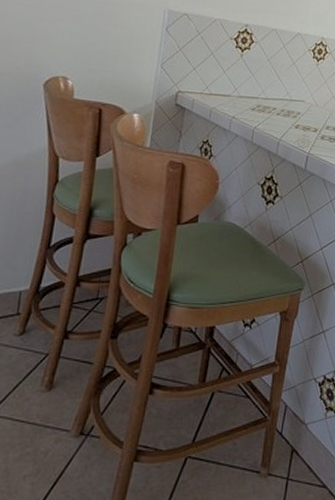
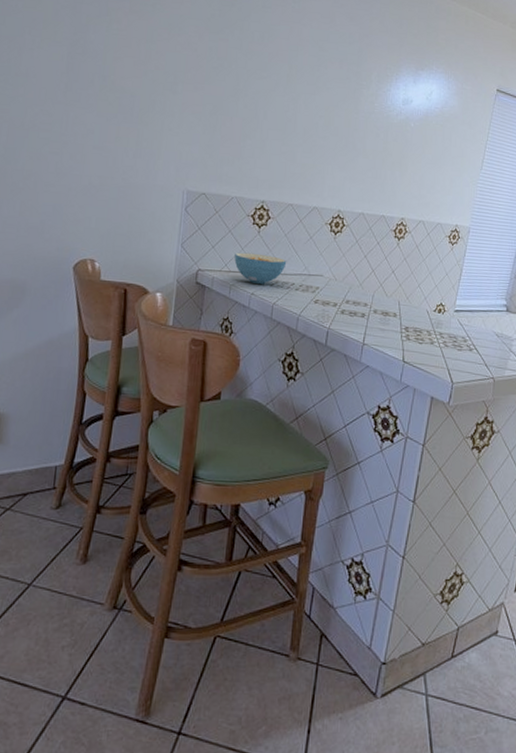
cereal bowl: none [216,75,269,108] -> present [234,252,287,284]

